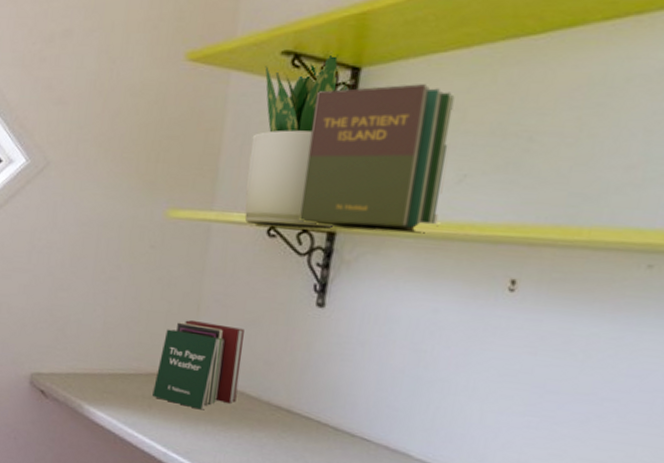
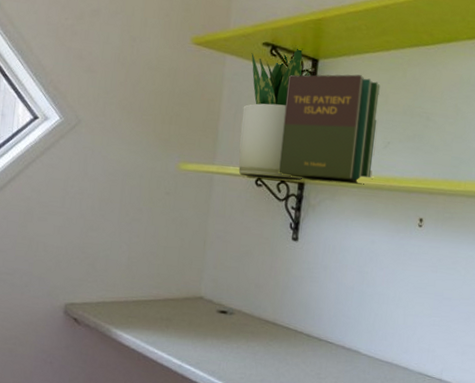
books: present [152,319,244,410] -> none [169,253,240,327]

